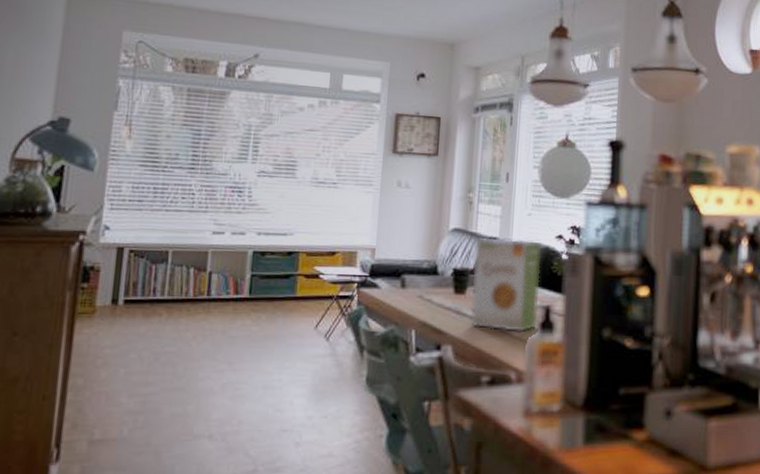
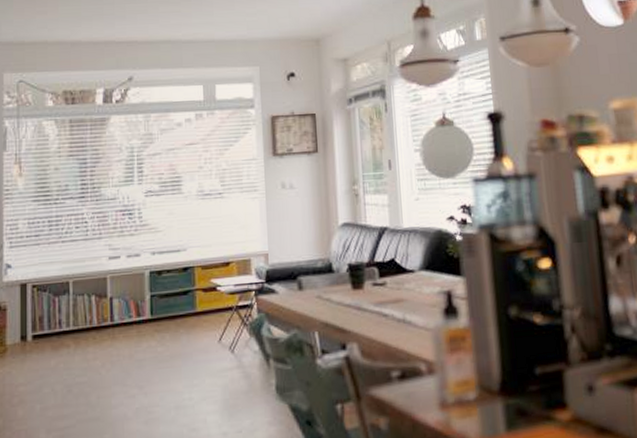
food box: present [470,237,542,333] -> none [366,224,441,323]

